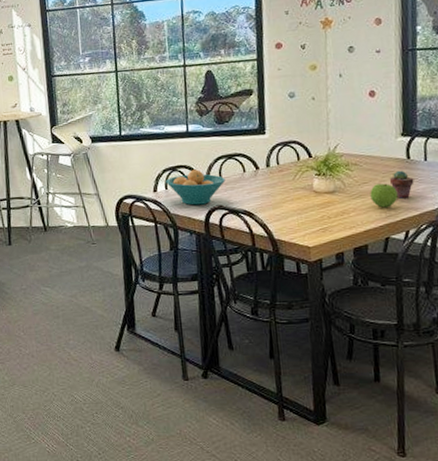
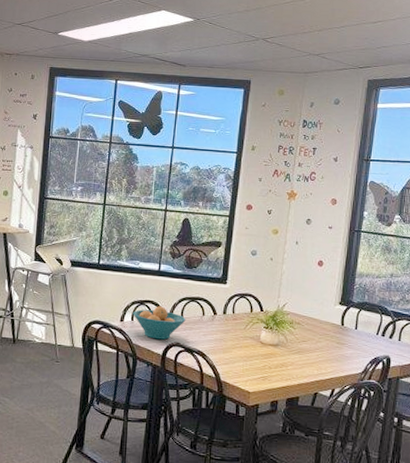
apple: present [370,183,398,208] -> none [307,344,330,366]
potted succulent: present [389,170,414,199] -> none [324,334,345,360]

